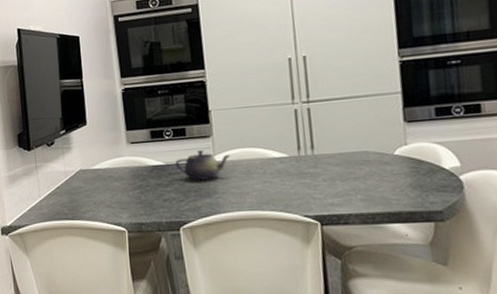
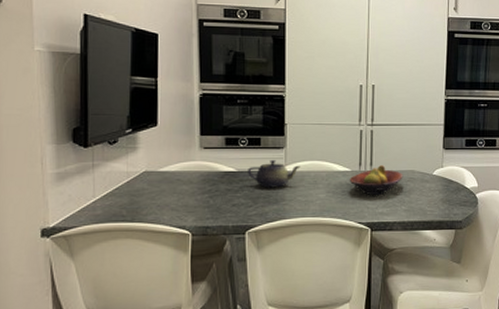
fruit bowl: none [287,147,355,184] -> present [349,165,403,196]

